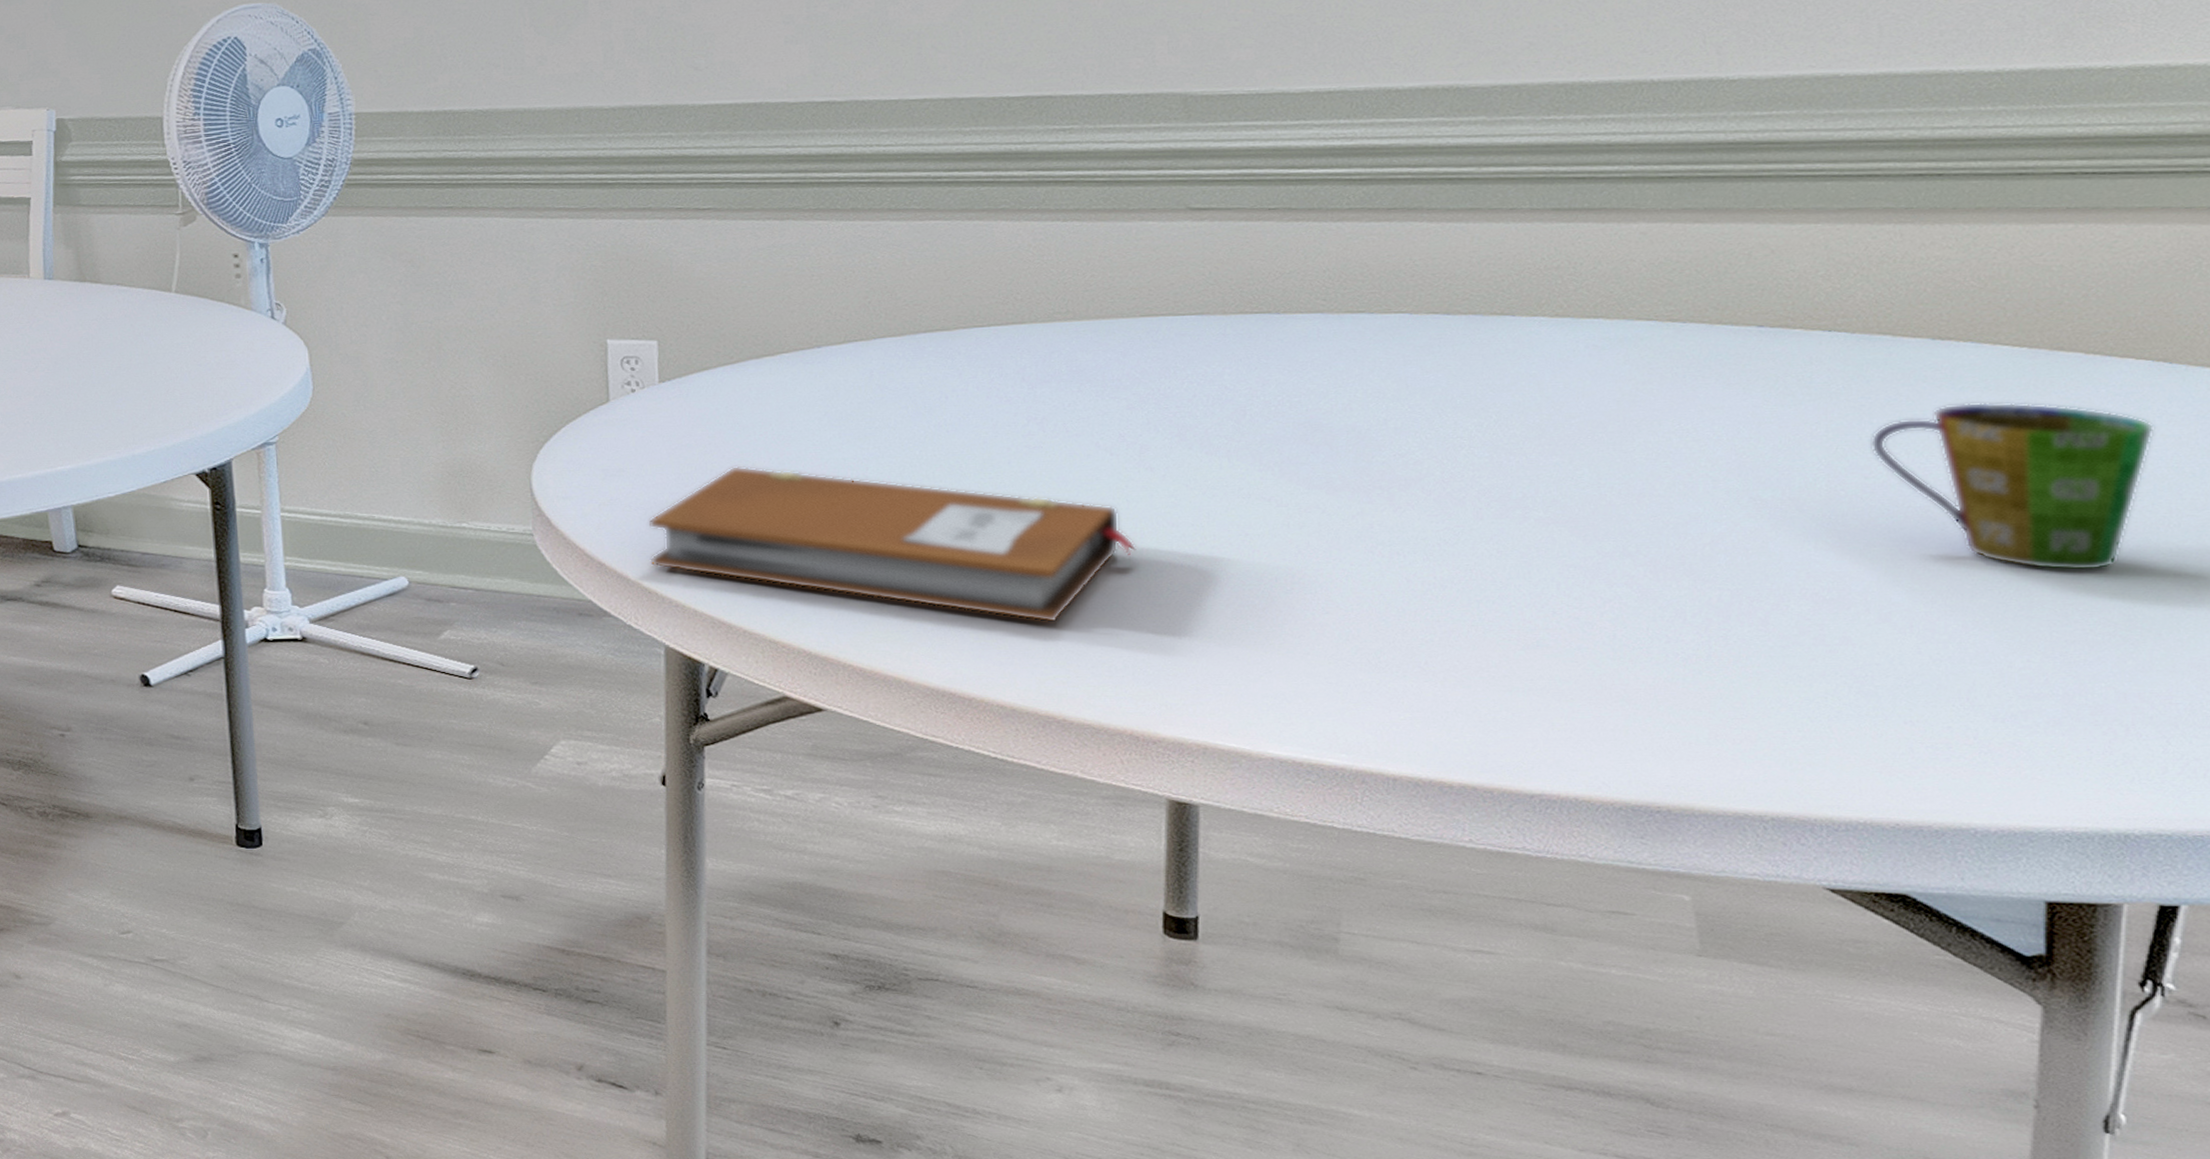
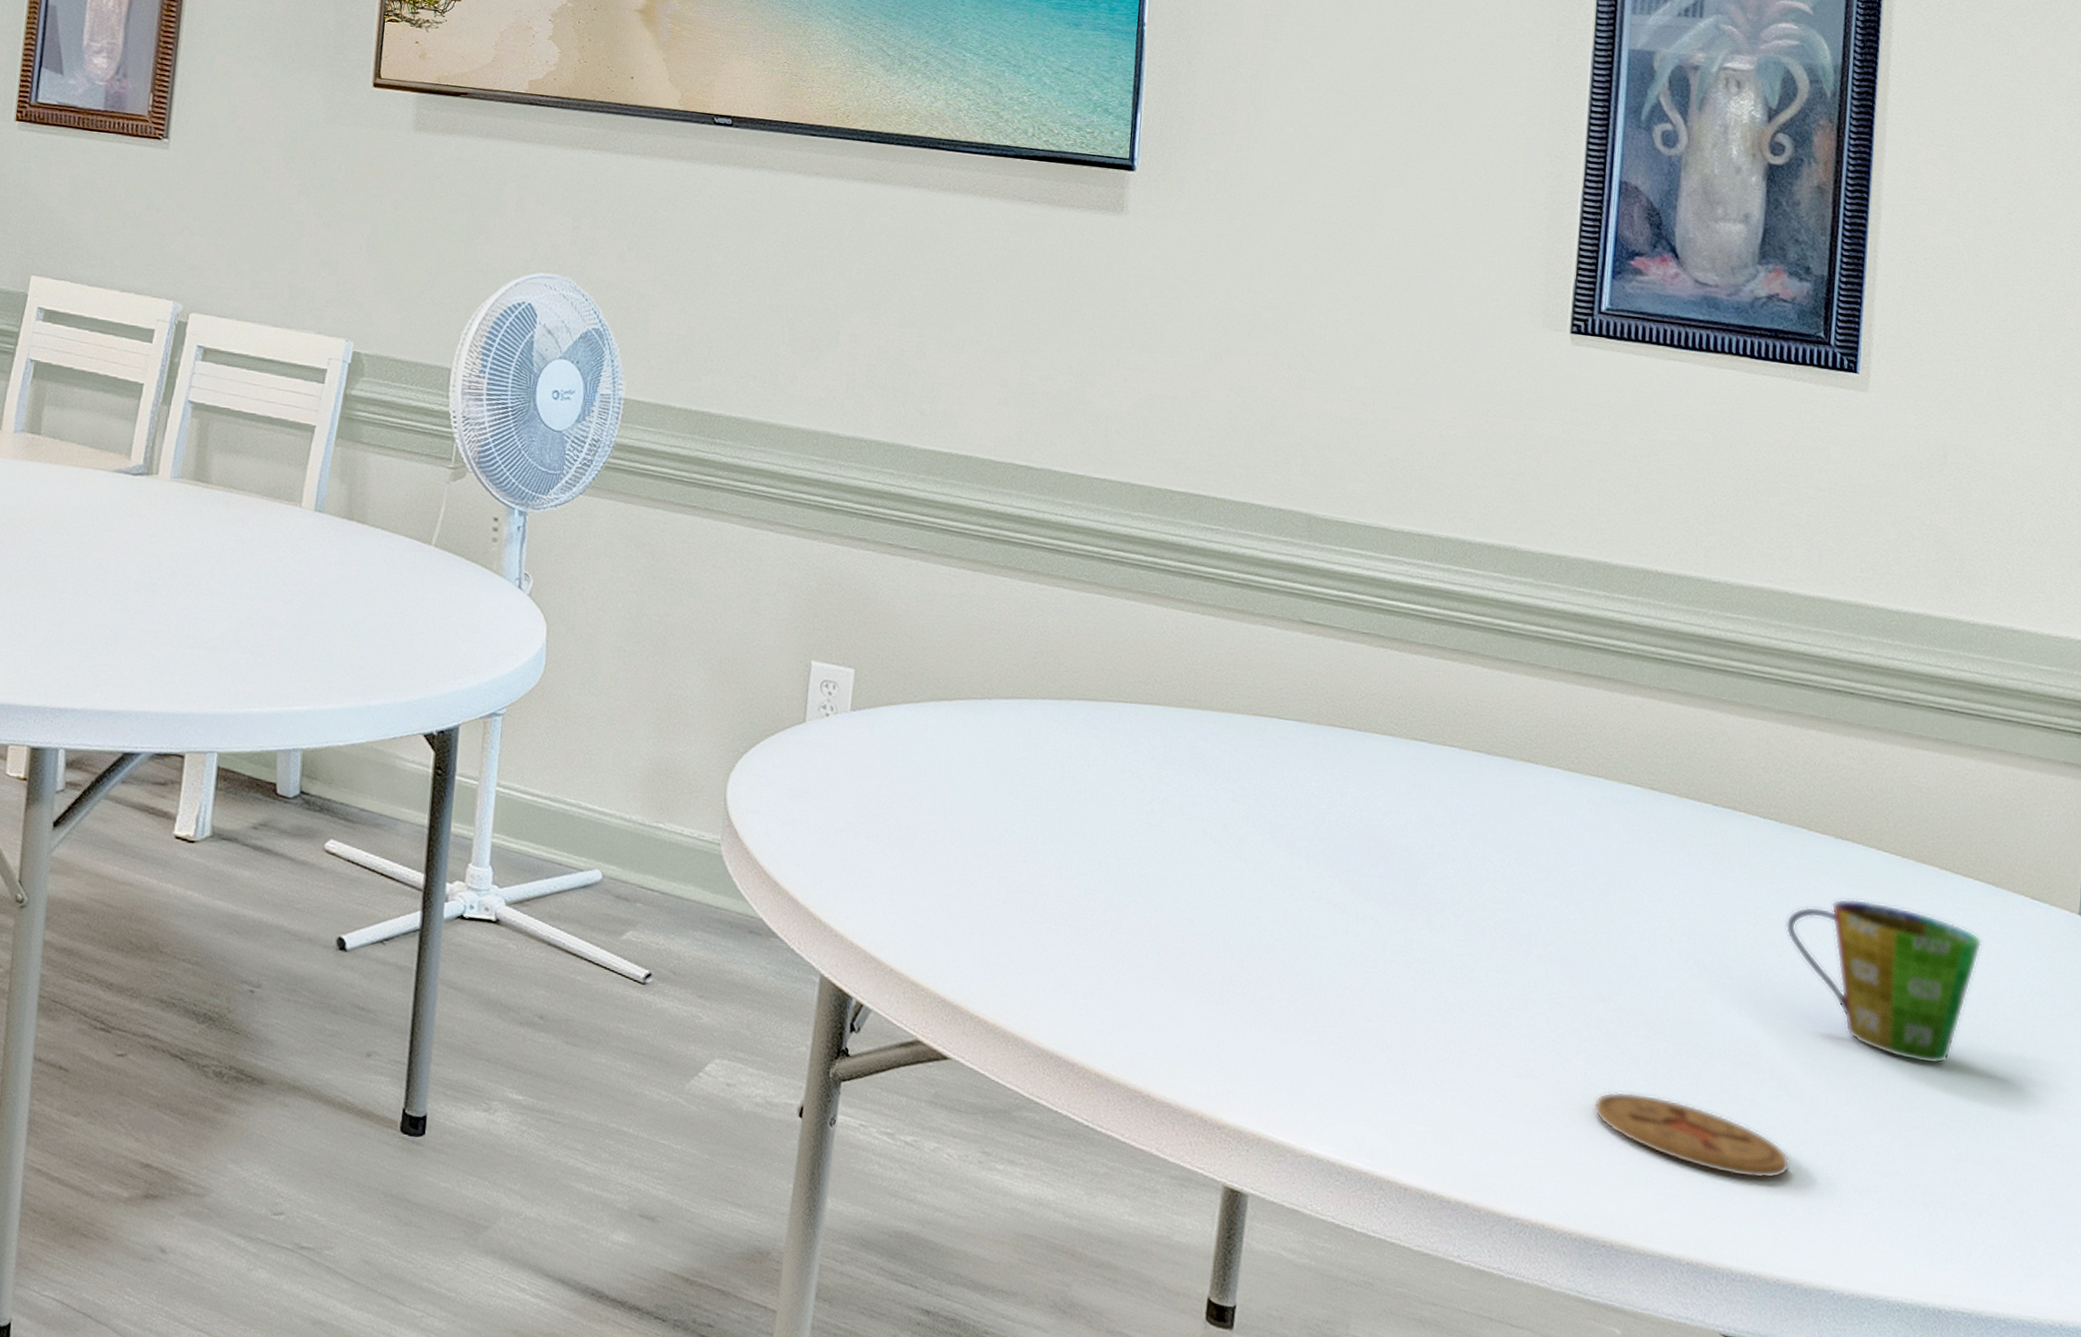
notebook: present [648,465,1136,623] -> none [819,803,1225,999]
coaster: none [1628,648,1902,721] -> present [1593,1091,1790,1179]

